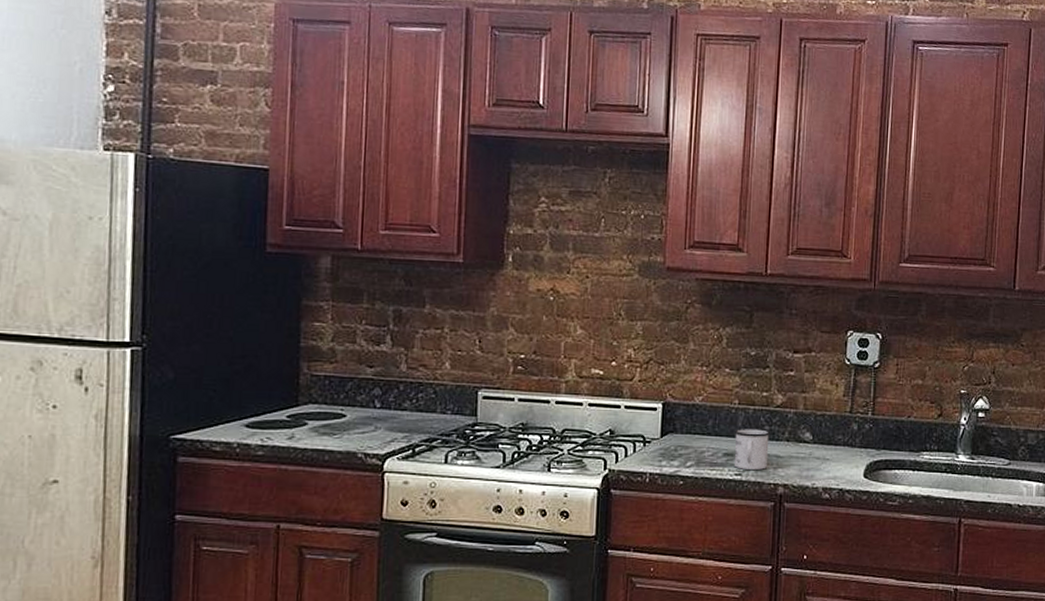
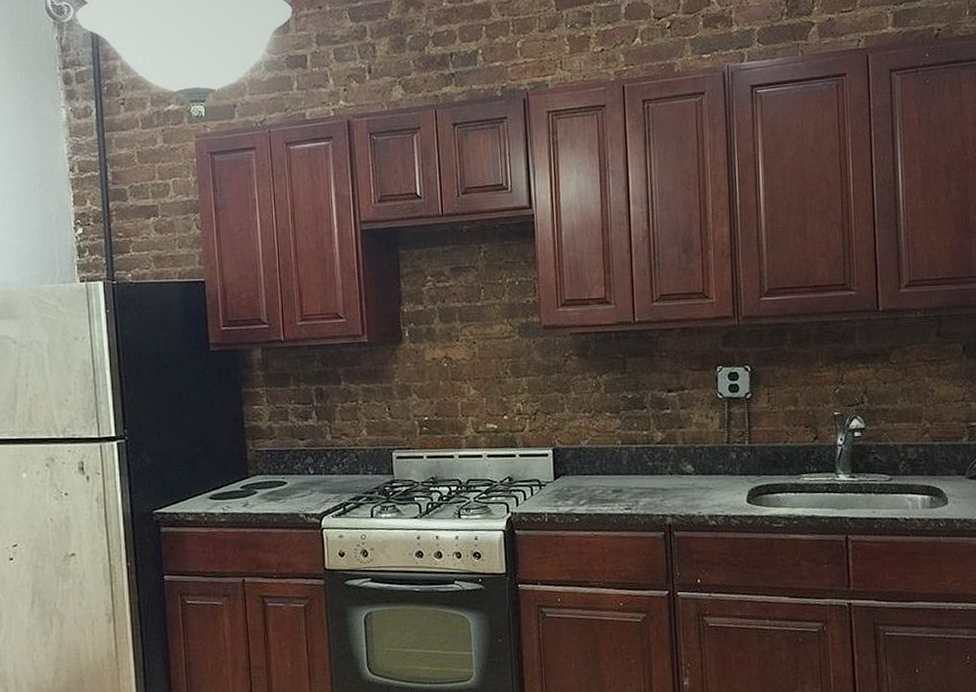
mug: present [734,429,771,470] -> none [621,465,655,504]

